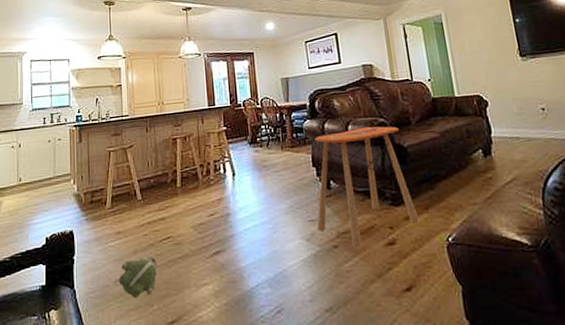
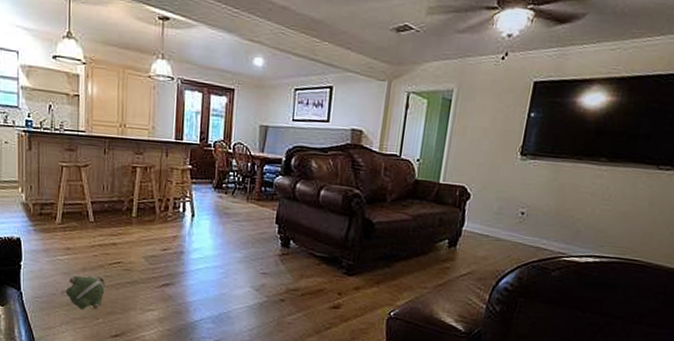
side table: present [315,126,419,249] -> none [268,194,373,306]

